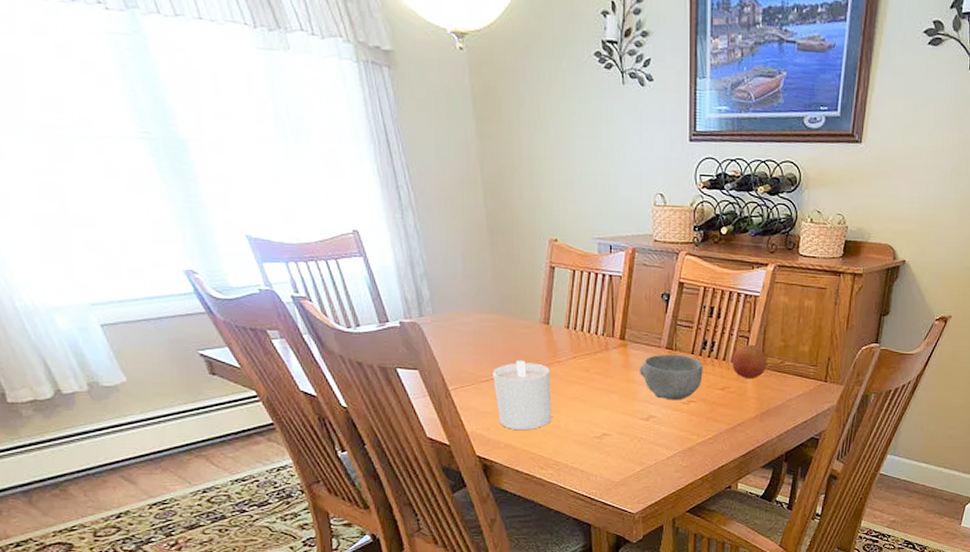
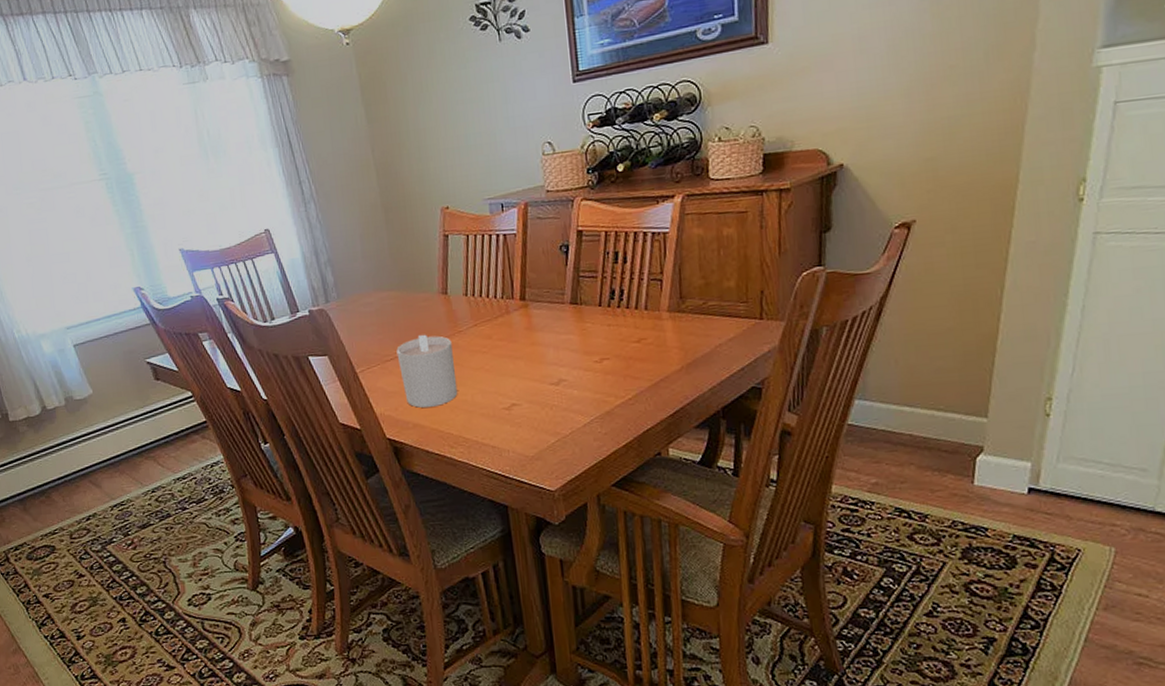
bowl: present [640,354,703,401] -> none [544,308,614,360]
fruit: present [732,344,767,378] -> none [645,286,687,326]

